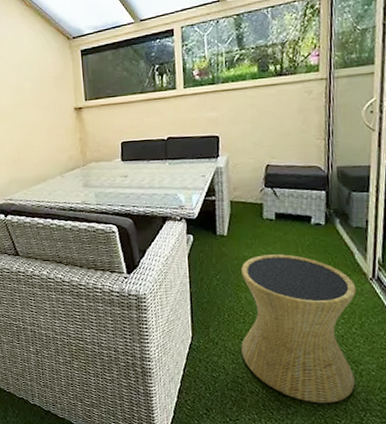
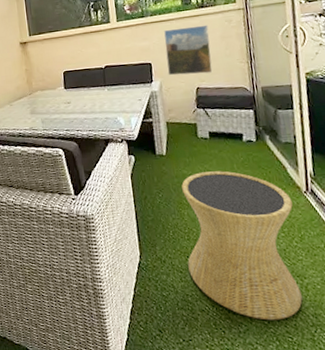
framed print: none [235,95,286,151] -> present [164,24,213,76]

